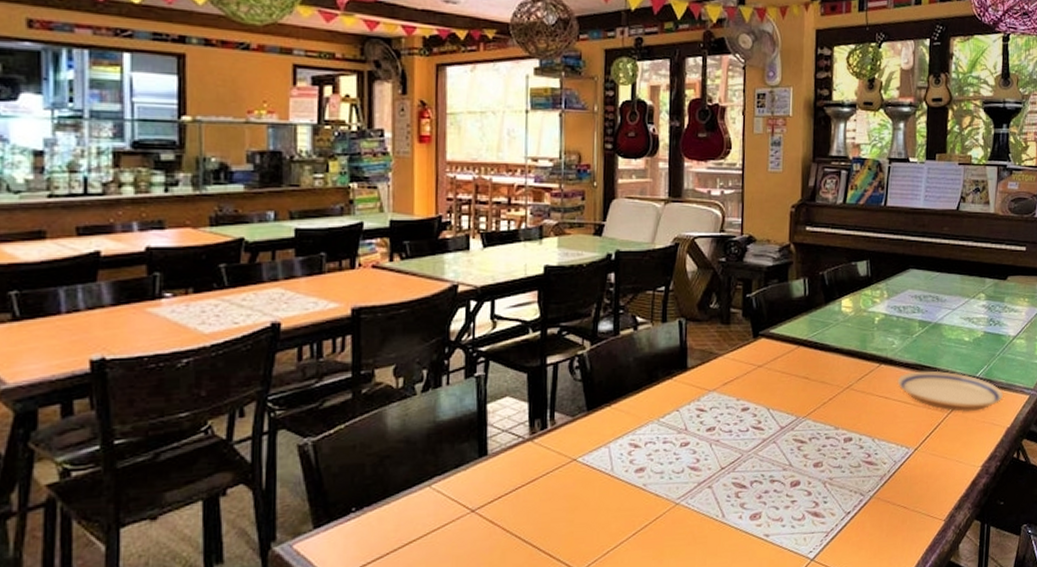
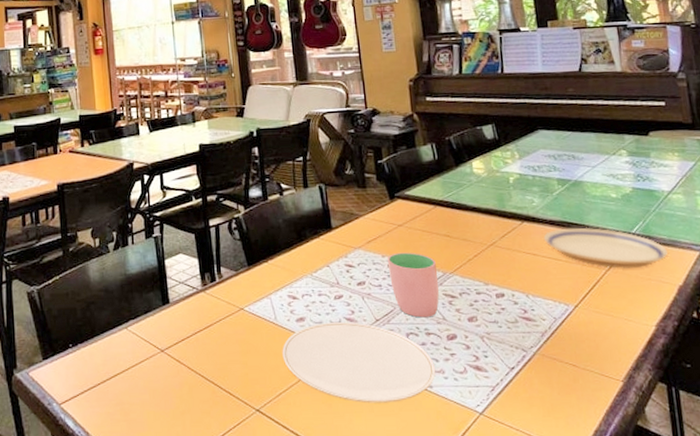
plate: none [615,471,775,557] -> present [282,321,436,404]
cup: none [741,395,791,465] -> present [387,252,439,318]

